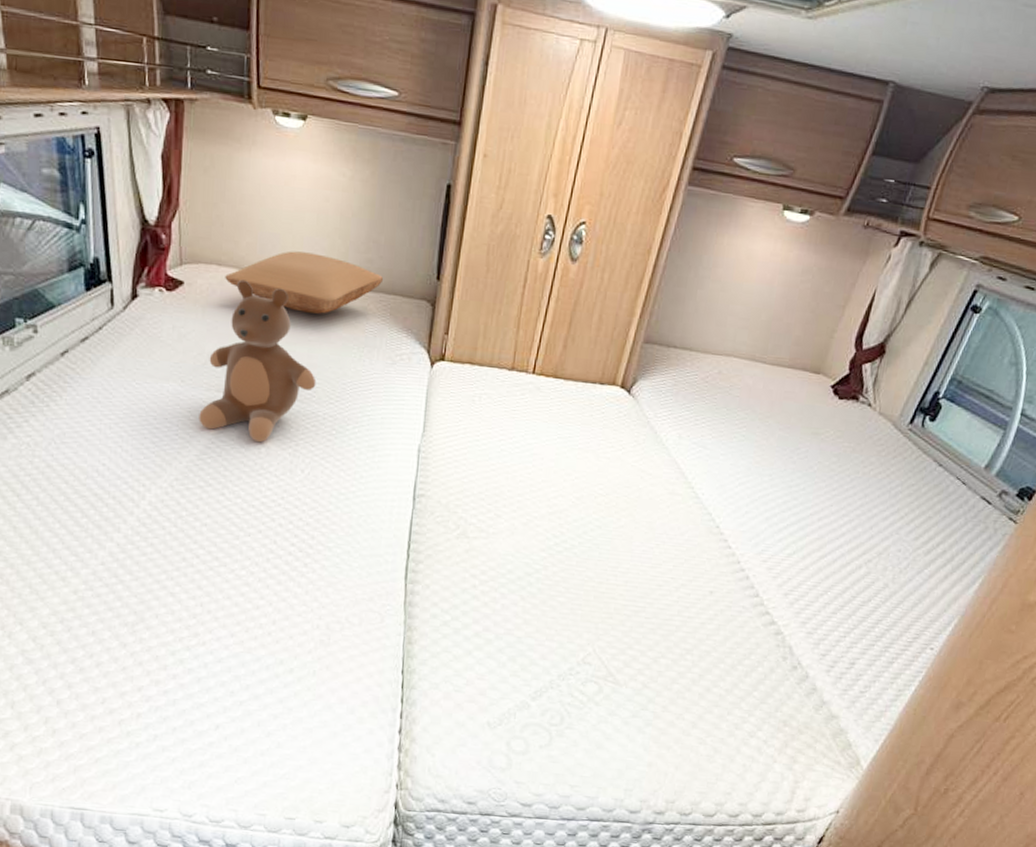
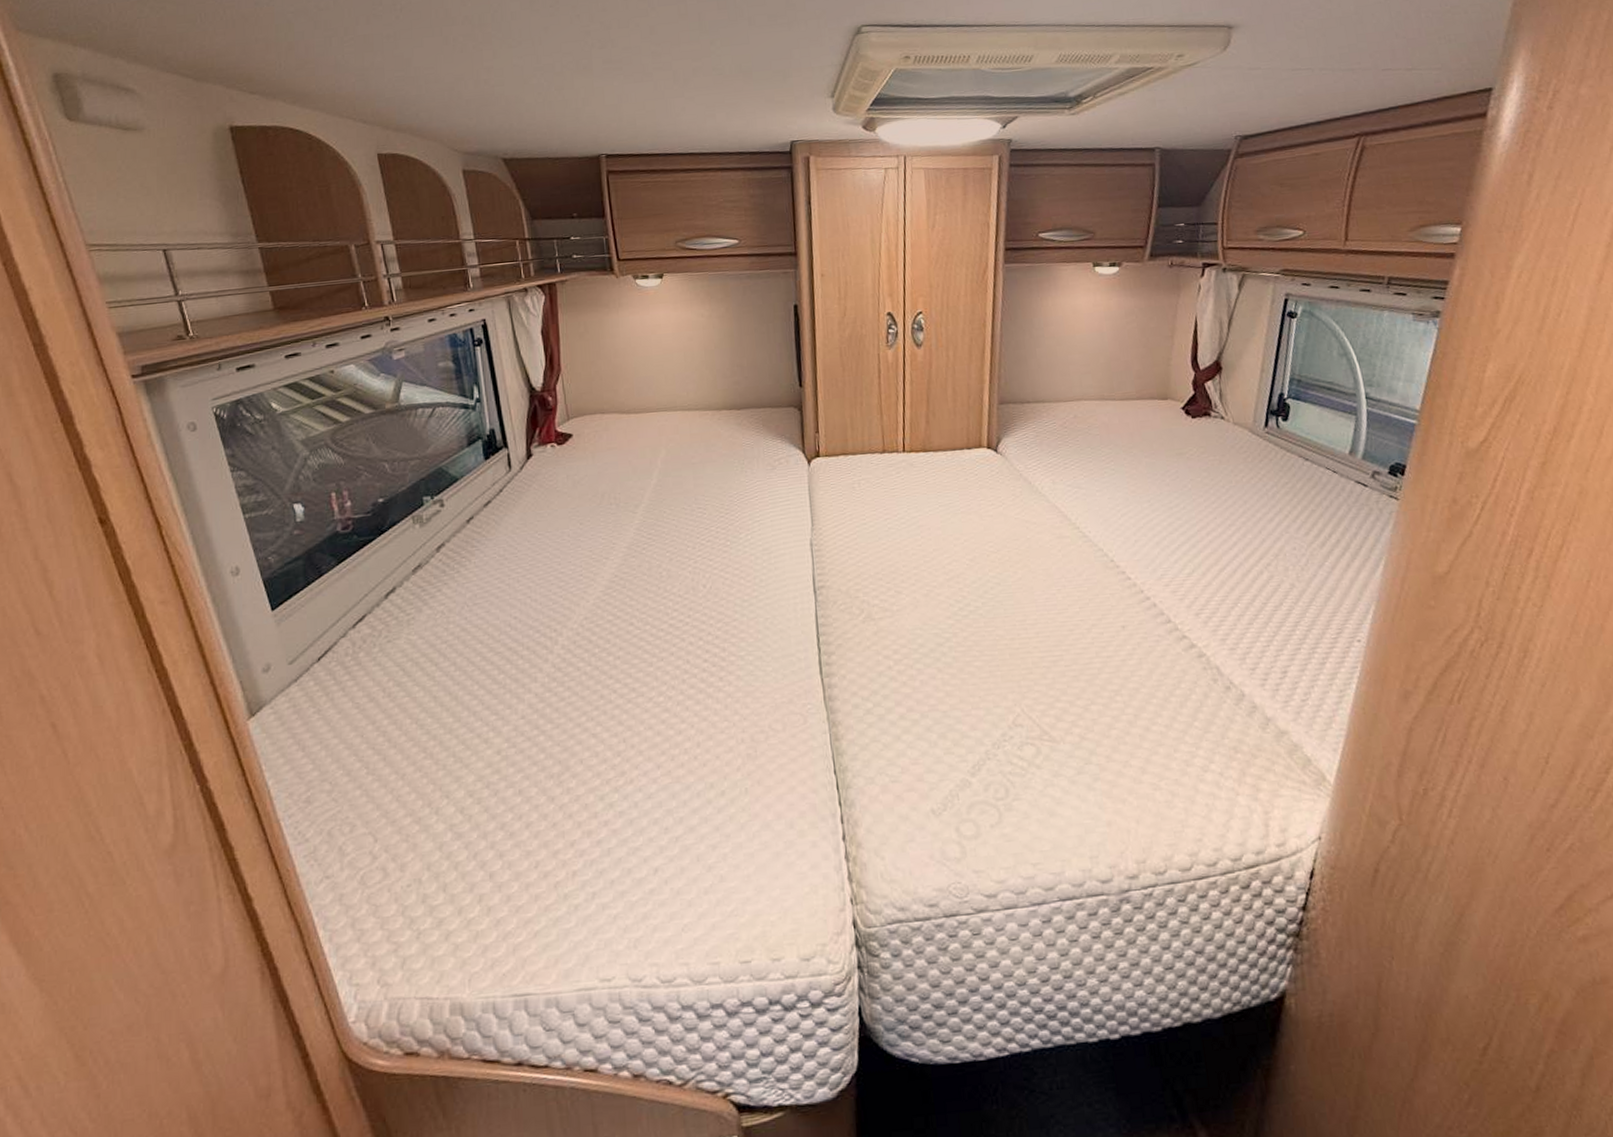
teddy bear: present [199,279,317,443] -> none [600,421,705,568]
pillow: present [225,251,383,314] -> none [609,386,751,440]

